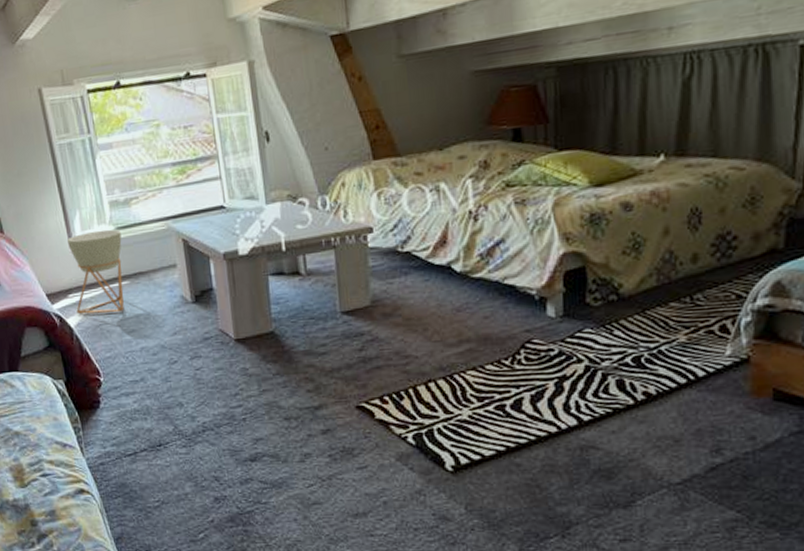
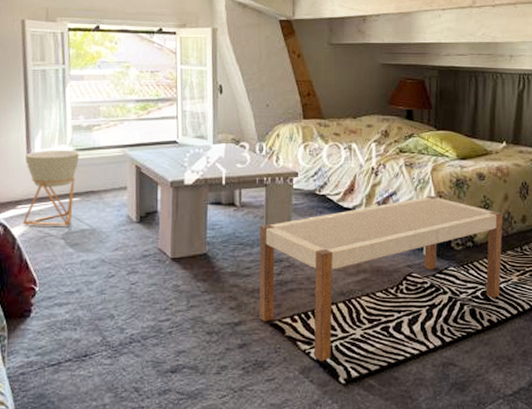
bench: none [332,238,663,447] -> present [259,195,503,362]

